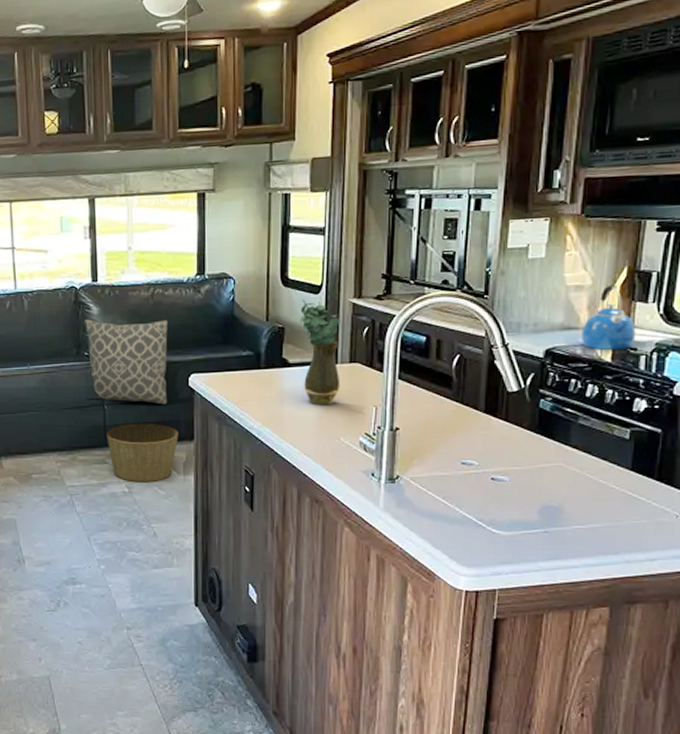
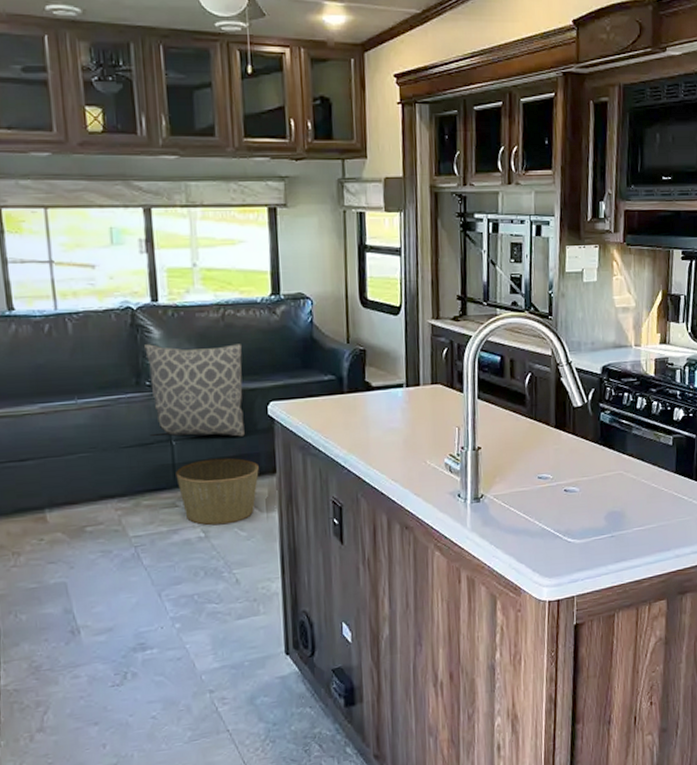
vase: present [299,299,341,405] -> none [380,321,424,429]
kettle: present [580,285,636,351] -> none [629,307,672,367]

